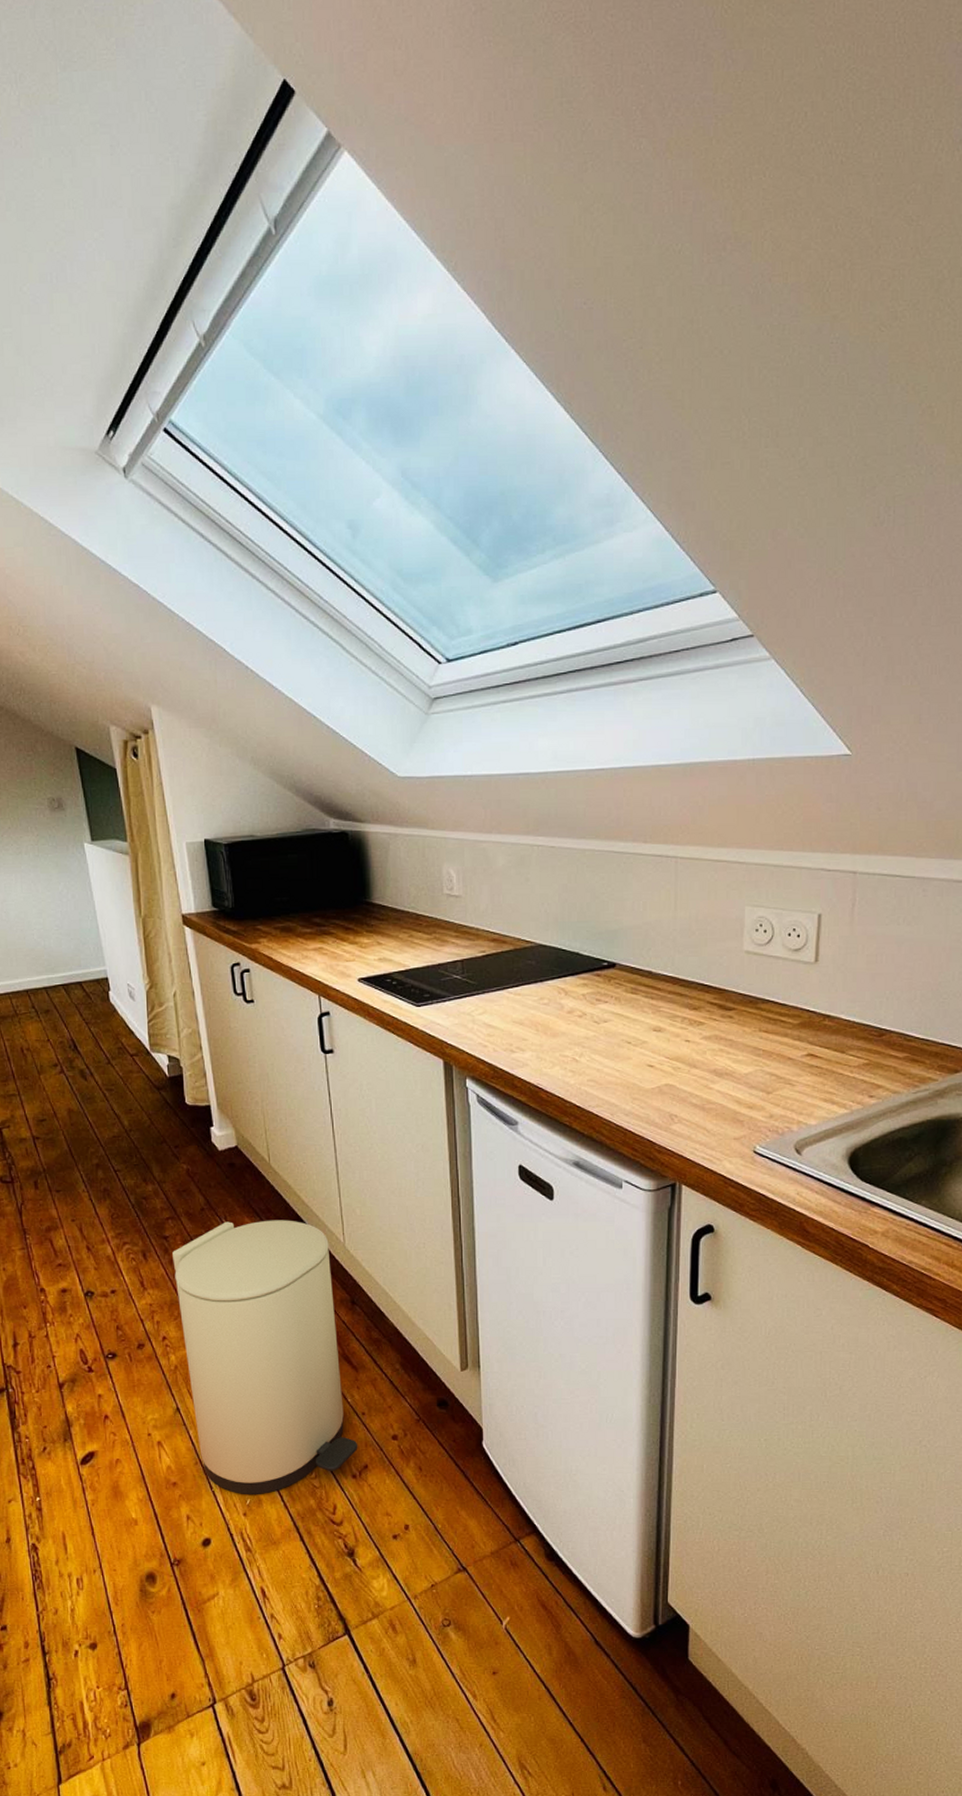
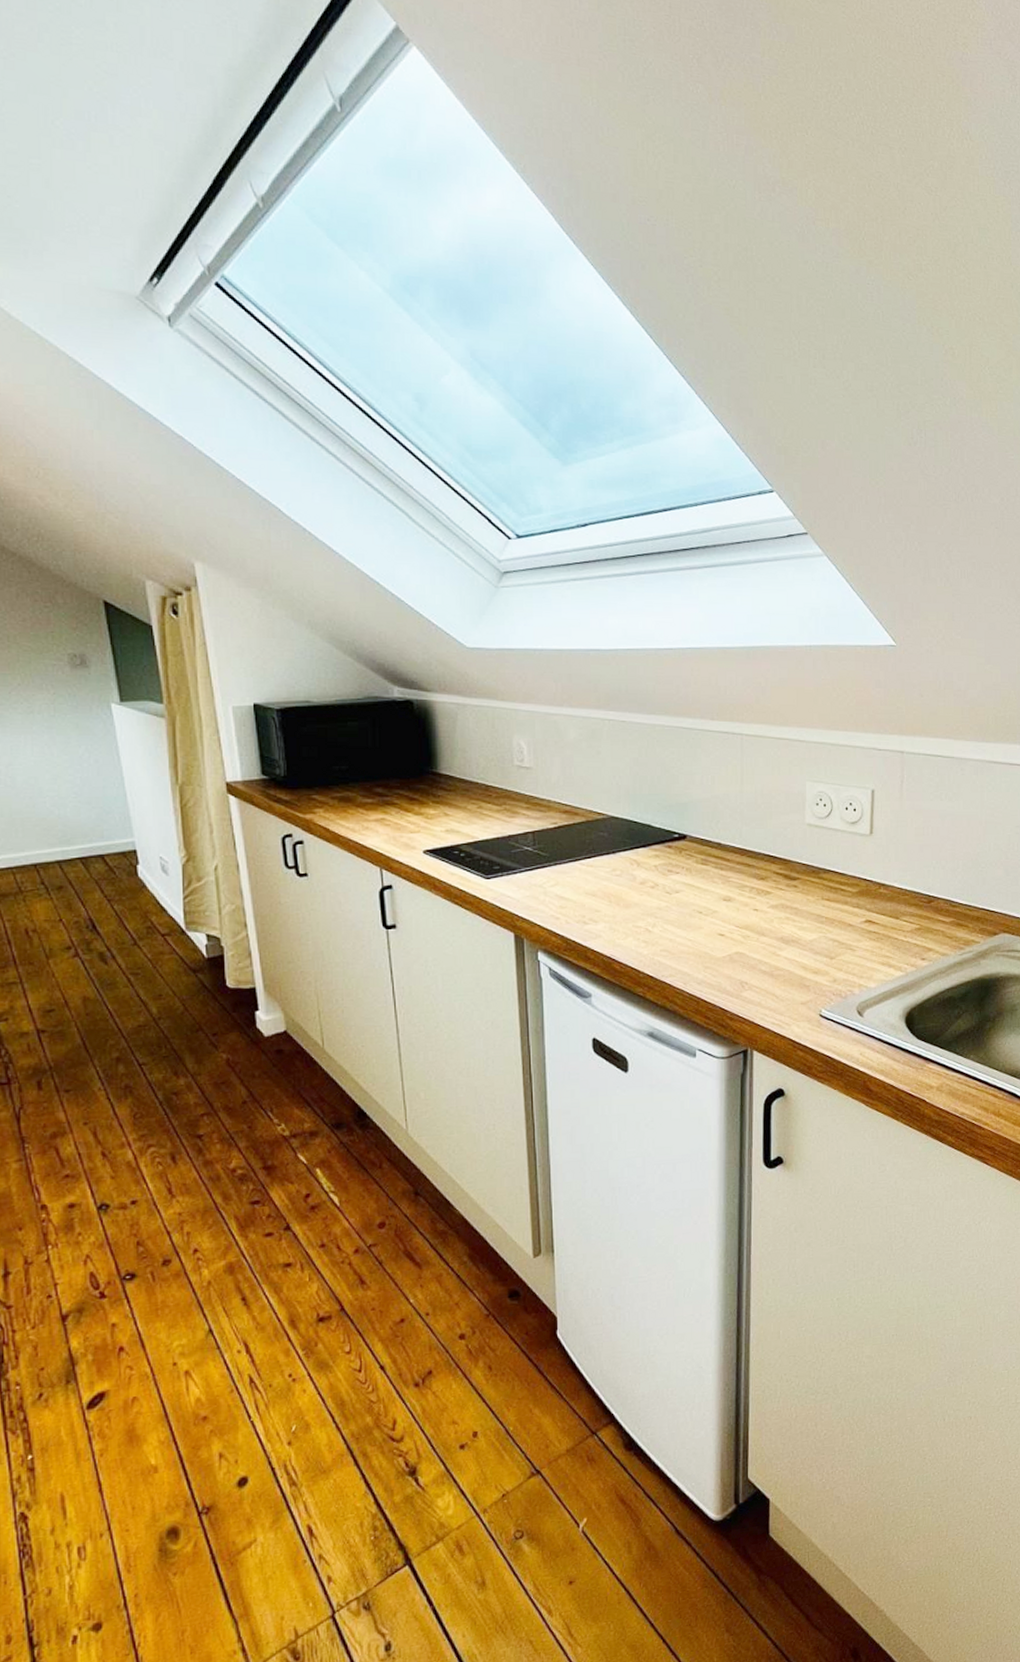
pedal bin: present [172,1220,358,1494] -> none [207,1108,422,1421]

